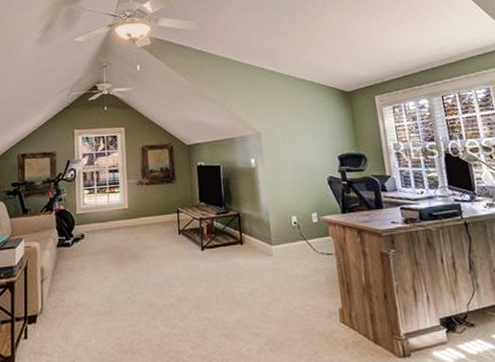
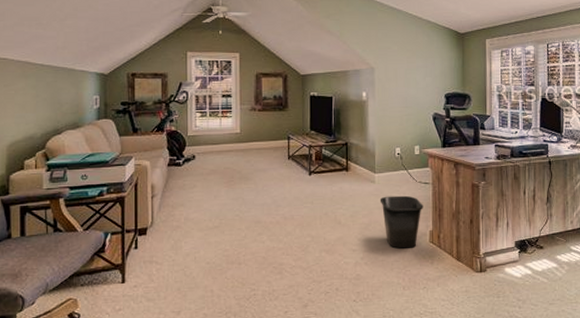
waste bin: none [279,269,329,331] -> present [379,195,423,249]

